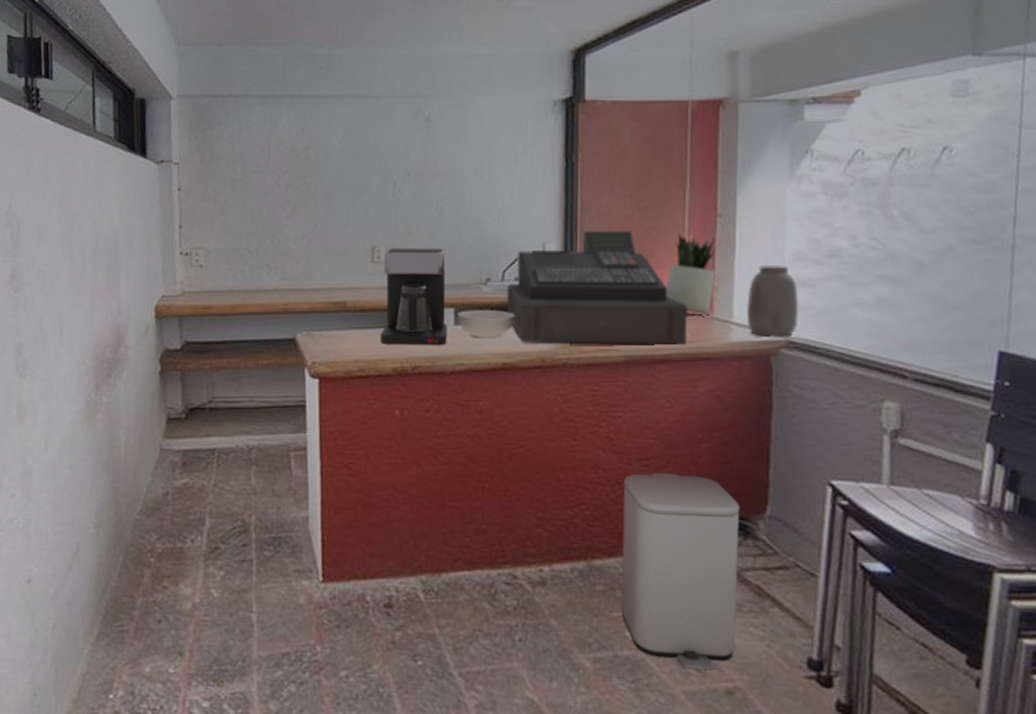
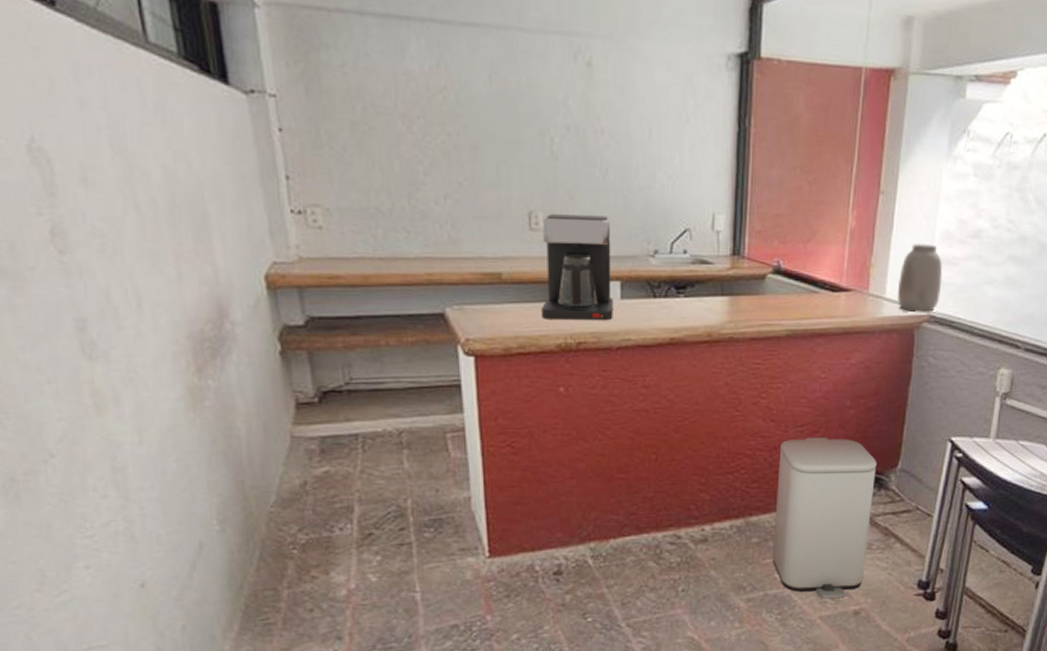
bowl: present [457,310,516,338] -> none [623,283,684,313]
cash register: present [507,231,688,346] -> none [675,203,846,320]
planter: present [666,233,720,316] -> none [828,209,880,292]

